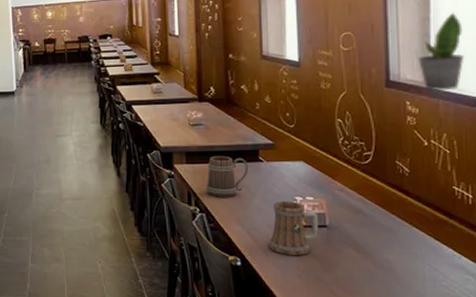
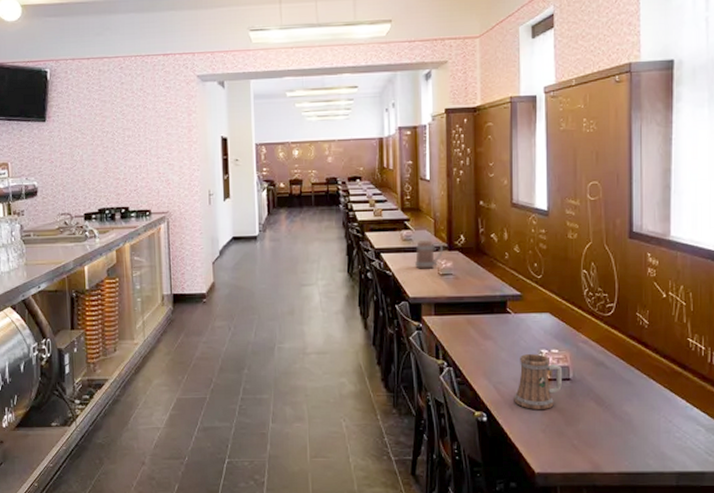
beer mug: none [165,93,194,121] -> present [414,240,444,270]
beer mug: present [205,155,249,197] -> none [453,307,497,350]
potted plant: present [417,13,465,90] -> none [658,165,702,242]

